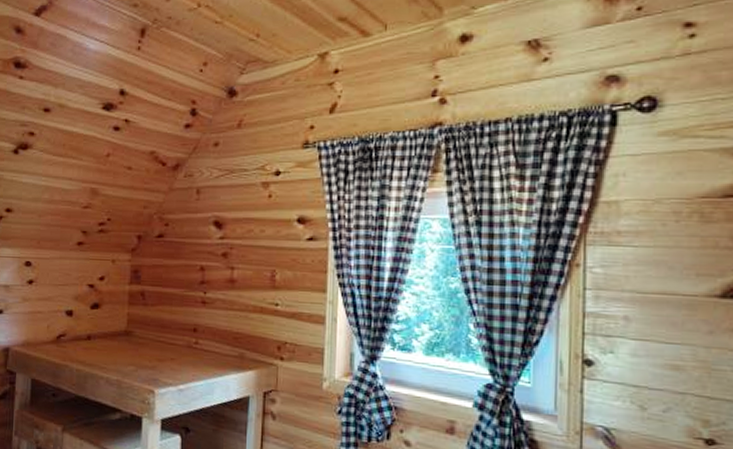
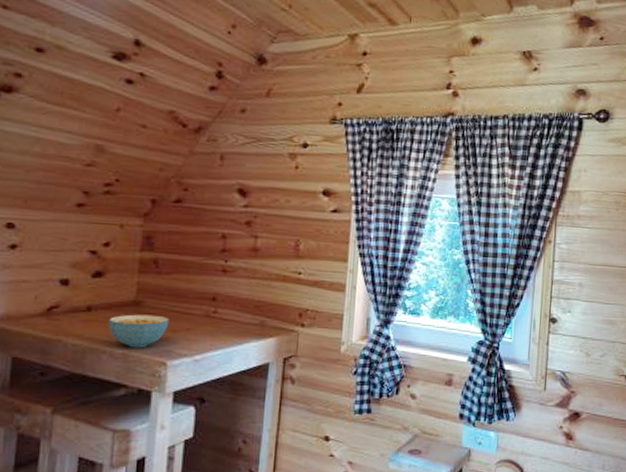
cereal bowl: none [104,343,156,376] -> present [108,314,170,348]

